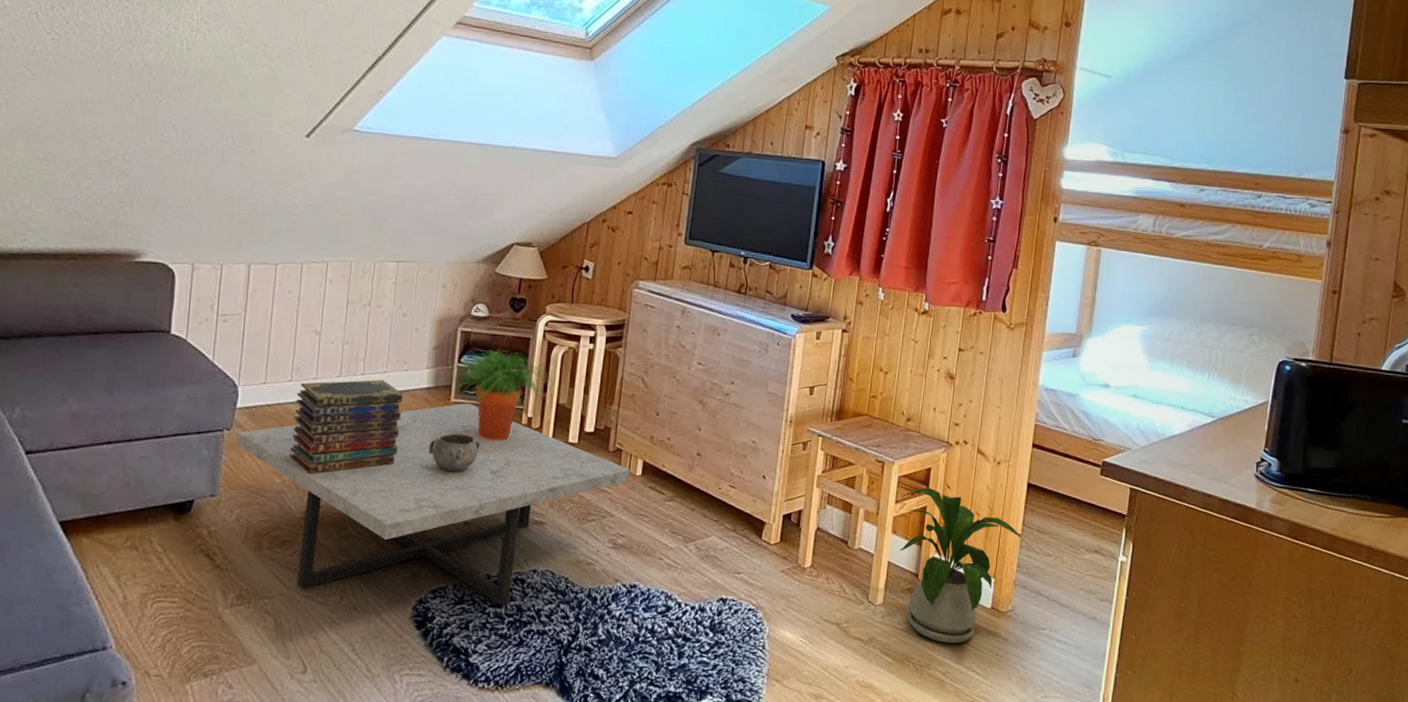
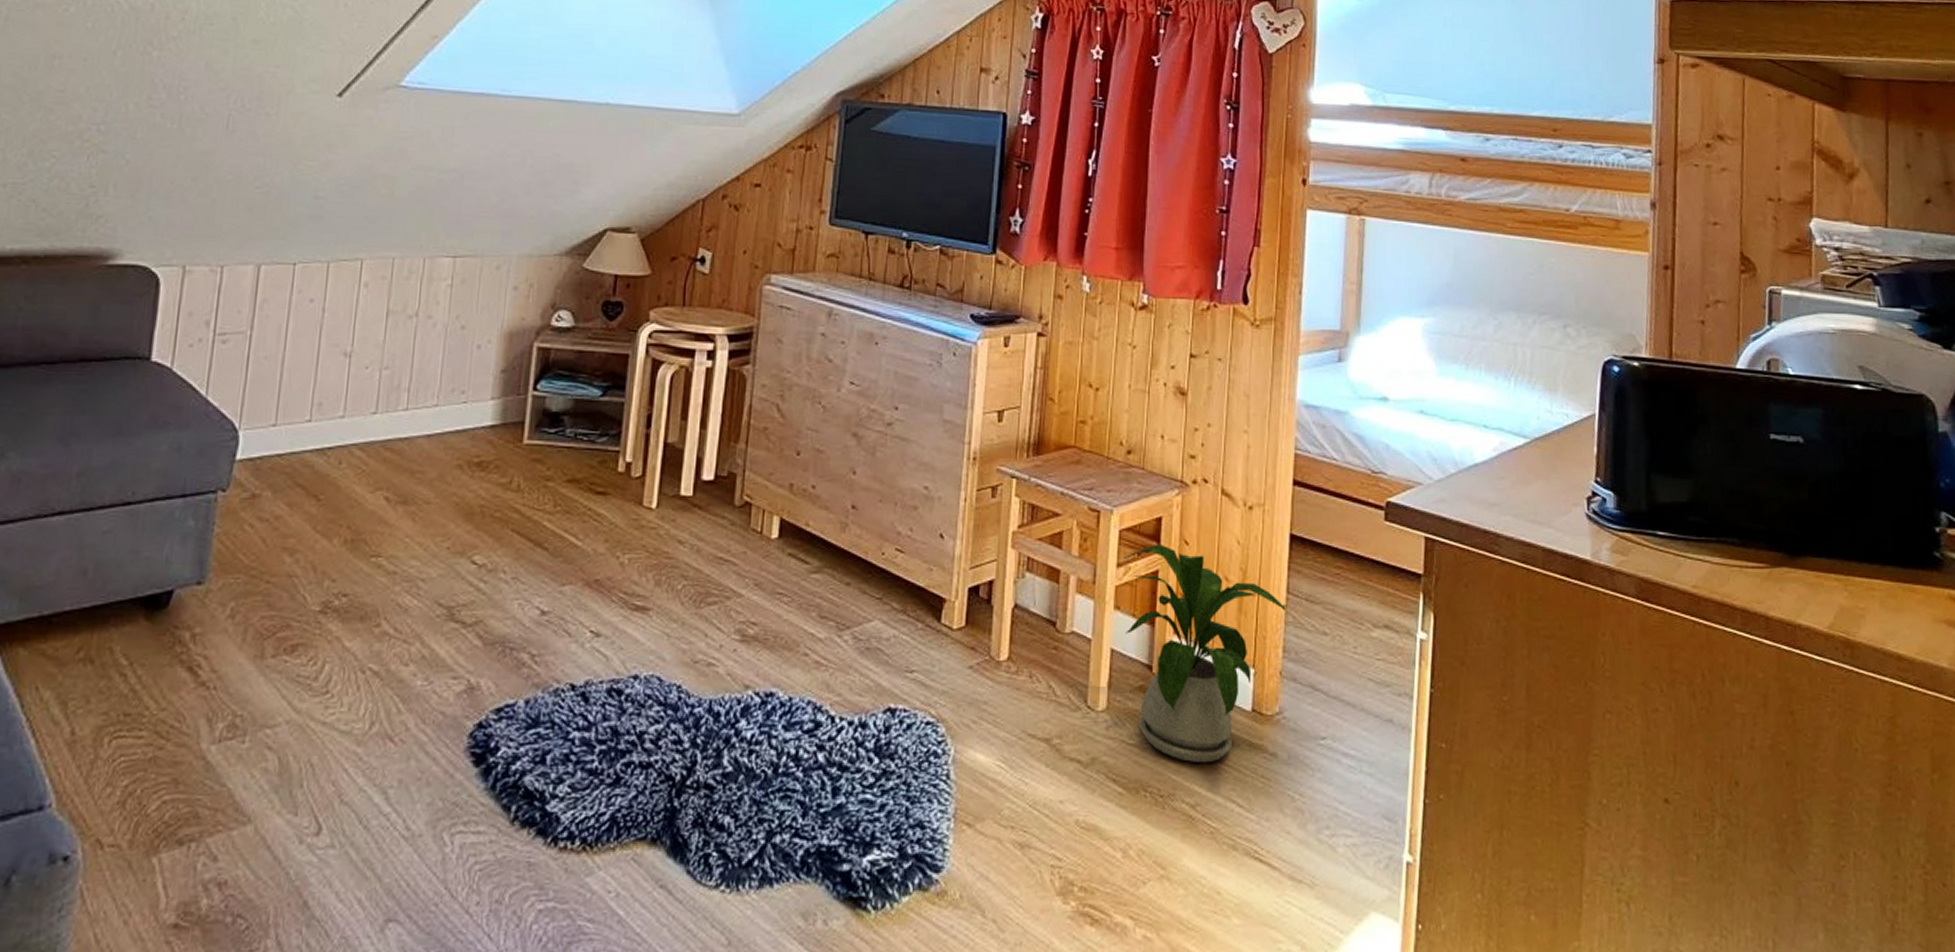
coffee table: present [235,403,631,605] -> none [232,444,764,727]
book stack: present [288,380,403,475] -> none [304,417,460,551]
decorative bowl: present [428,433,480,472] -> none [492,488,562,540]
potted plant: present [452,349,550,441] -> none [525,371,656,497]

